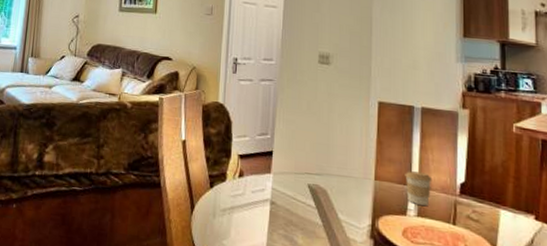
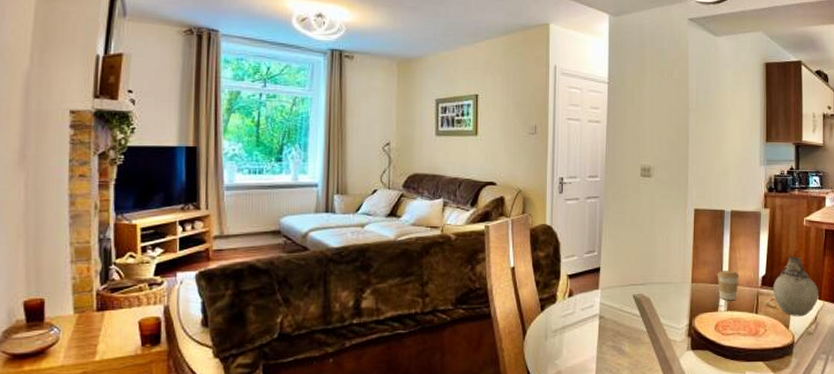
vase: none [475,164,535,237] -> present [773,256,819,317]

